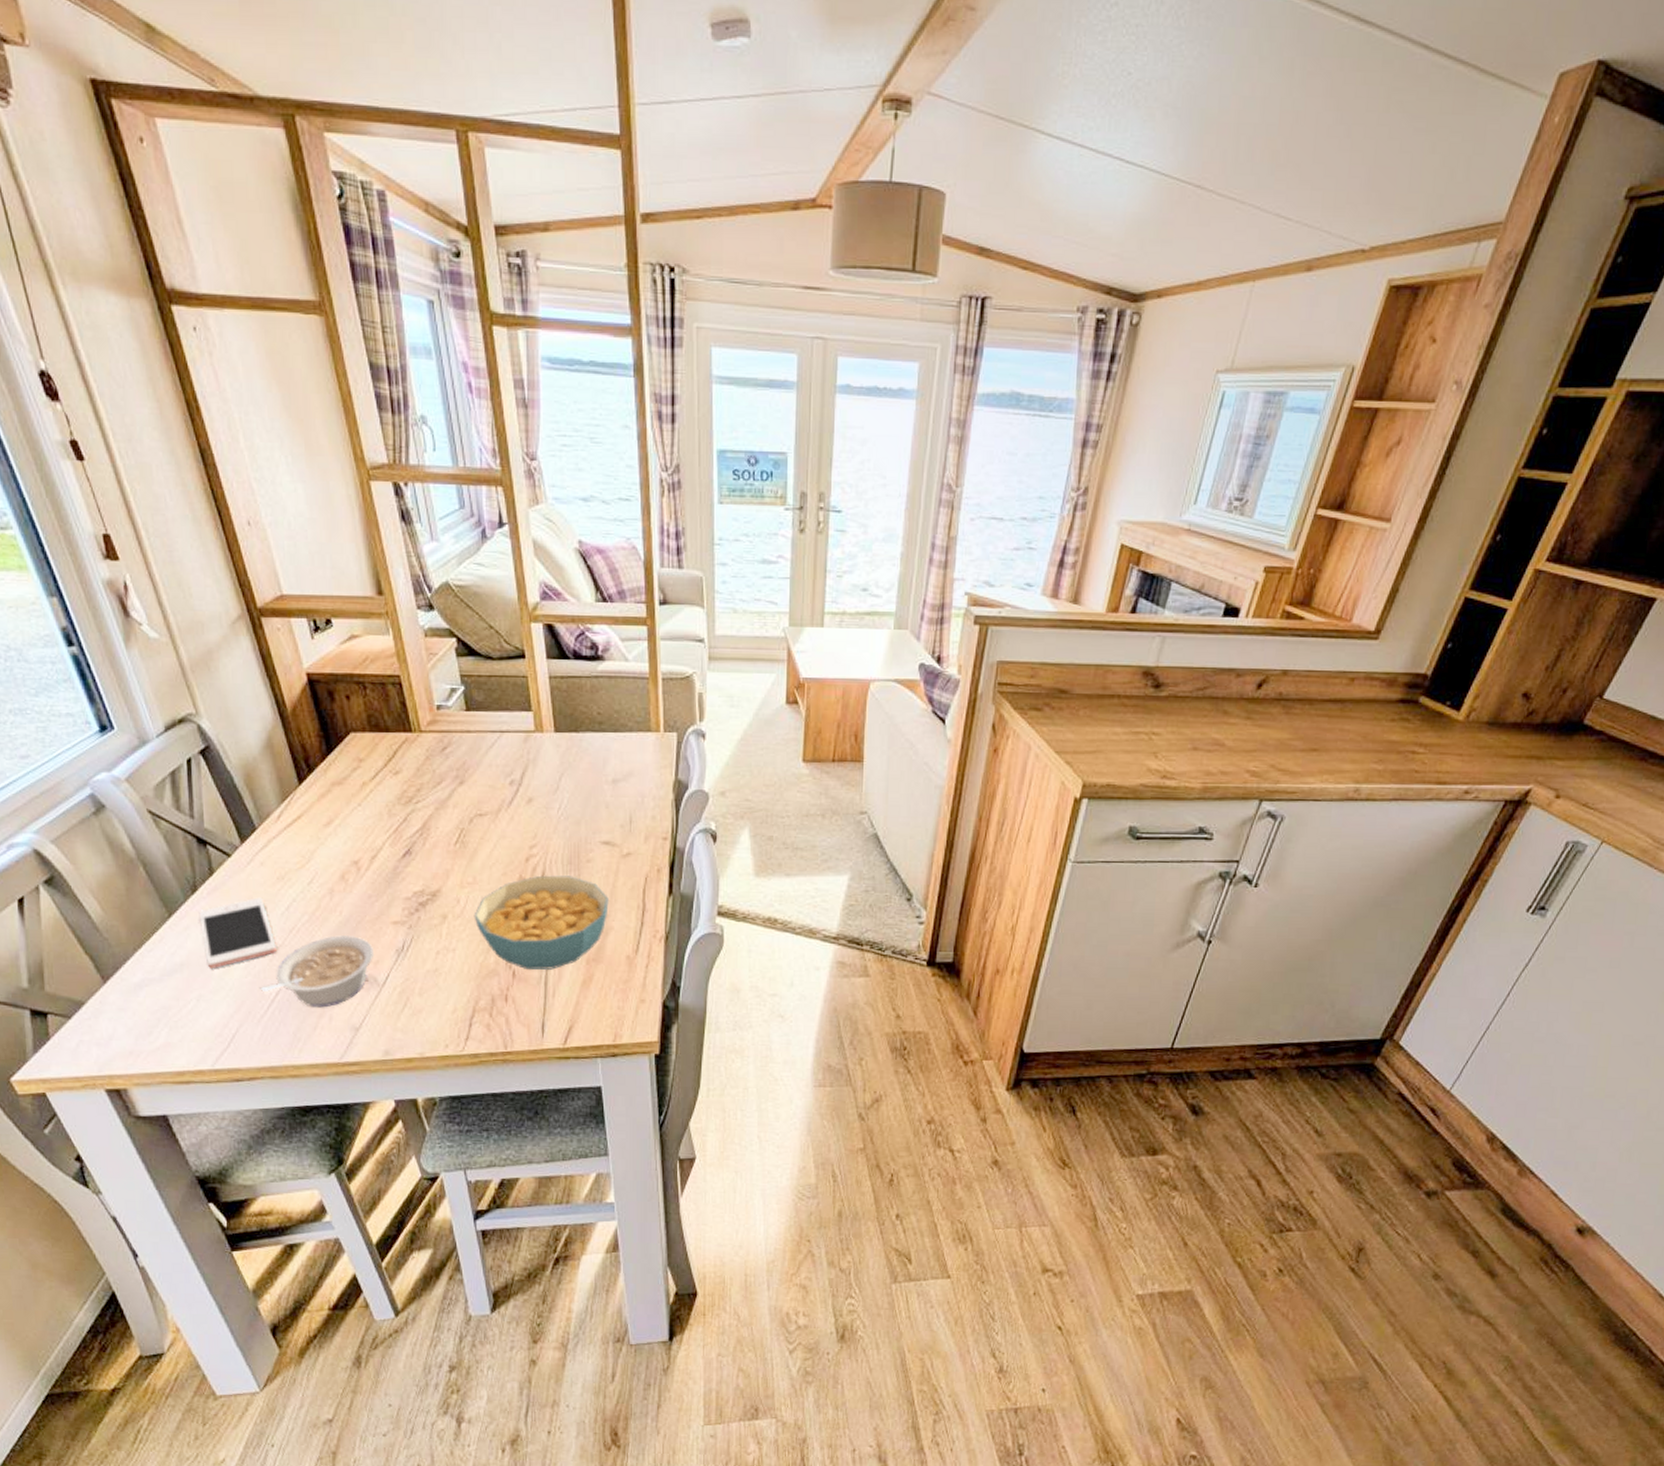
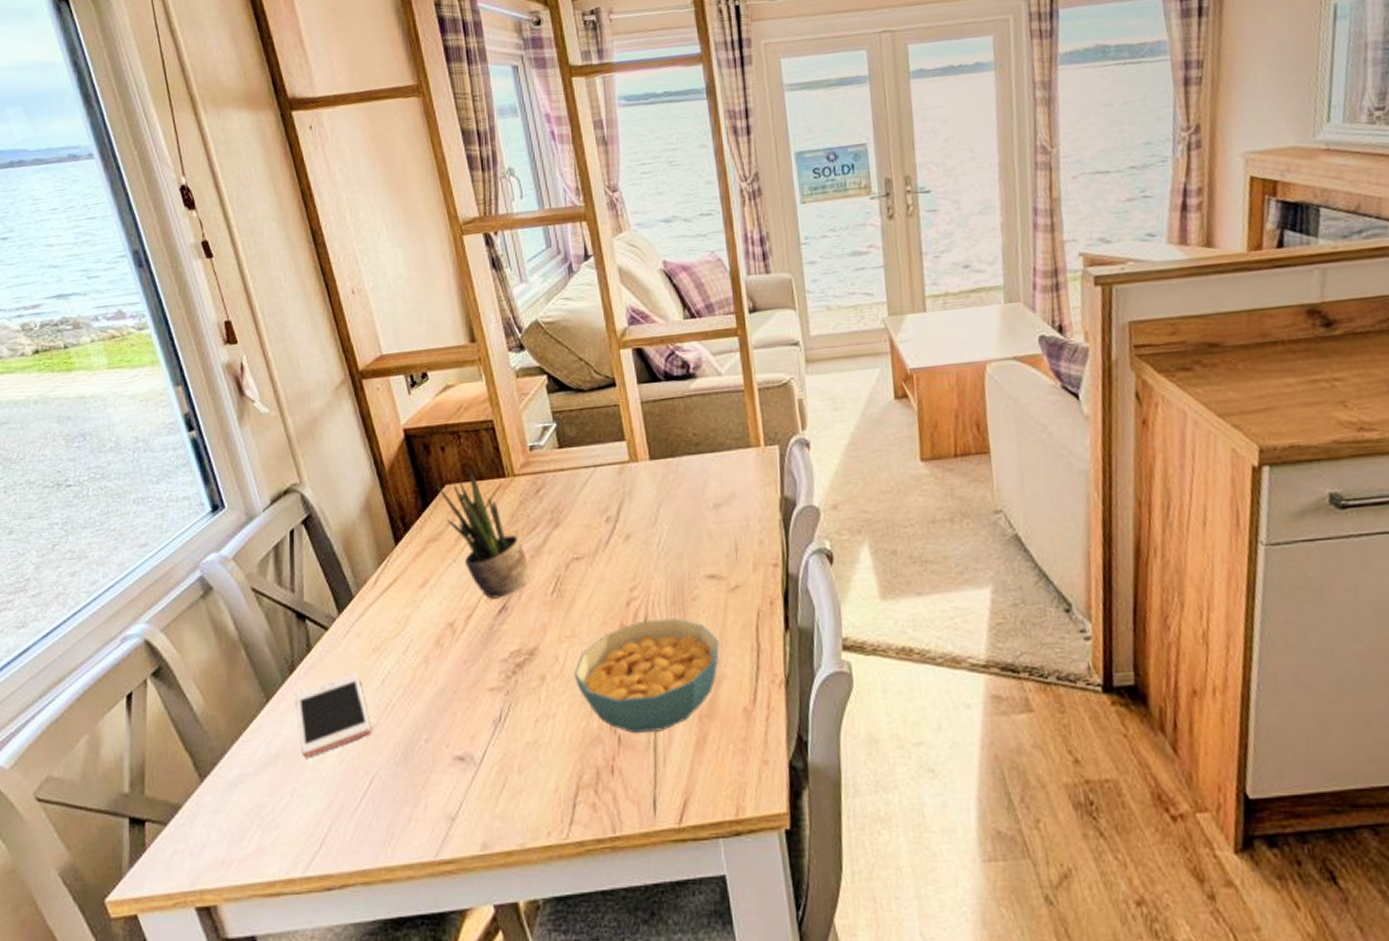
legume: present [260,935,373,1008] -> none [353,708,470,796]
potted plant: none [342,721,434,843] -> present [437,469,529,599]

